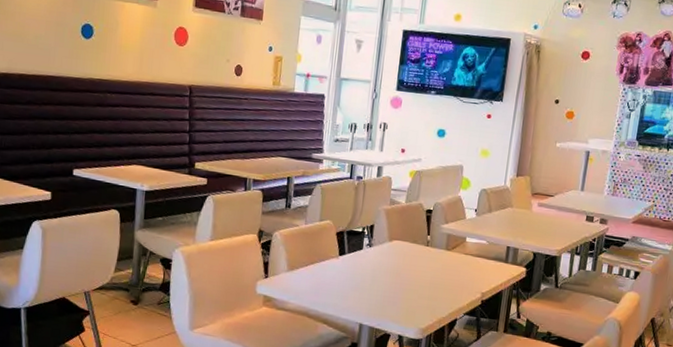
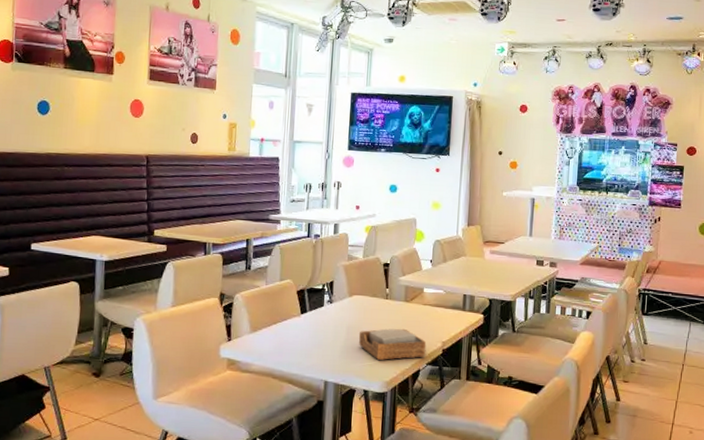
napkin holder: none [396,275,465,308] -> present [358,328,427,360]

